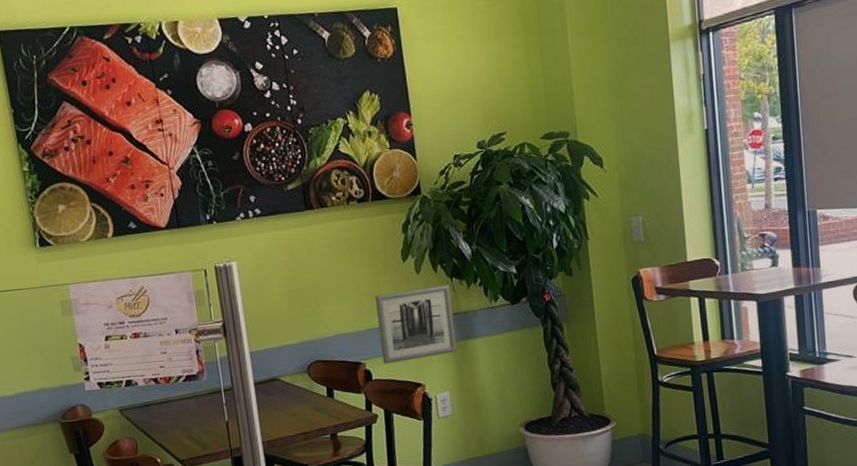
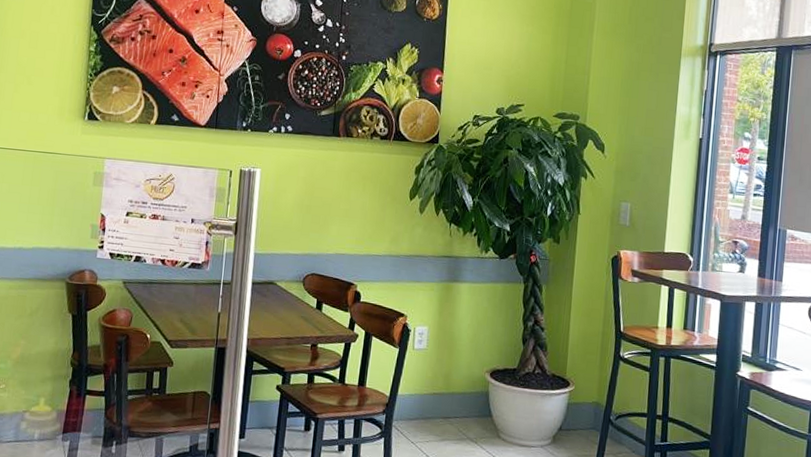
wall art: present [375,285,458,364] -> none [373,225,448,292]

